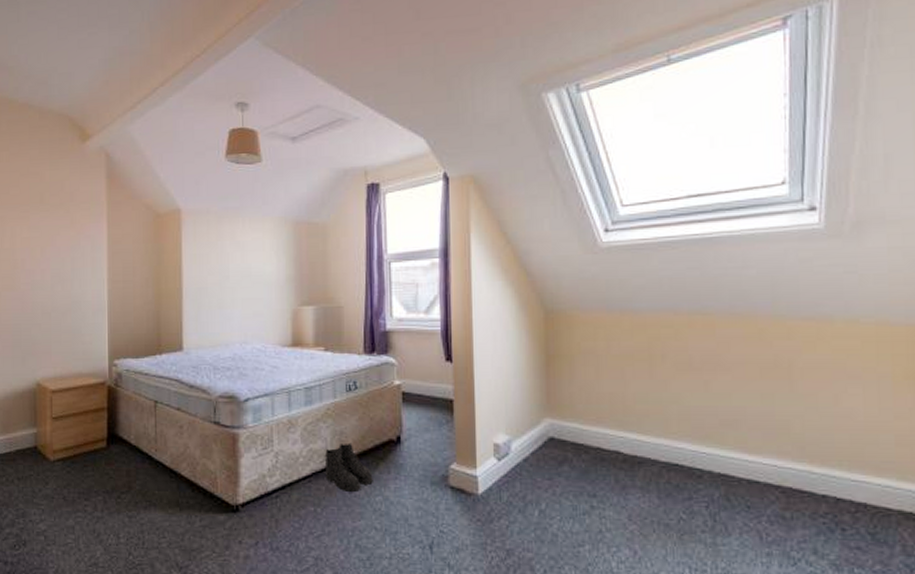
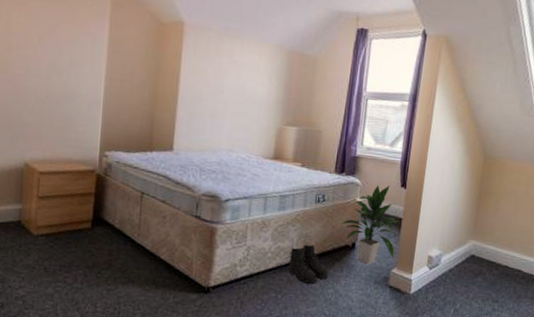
indoor plant: none [379,361,450,462] -> present [340,185,398,265]

